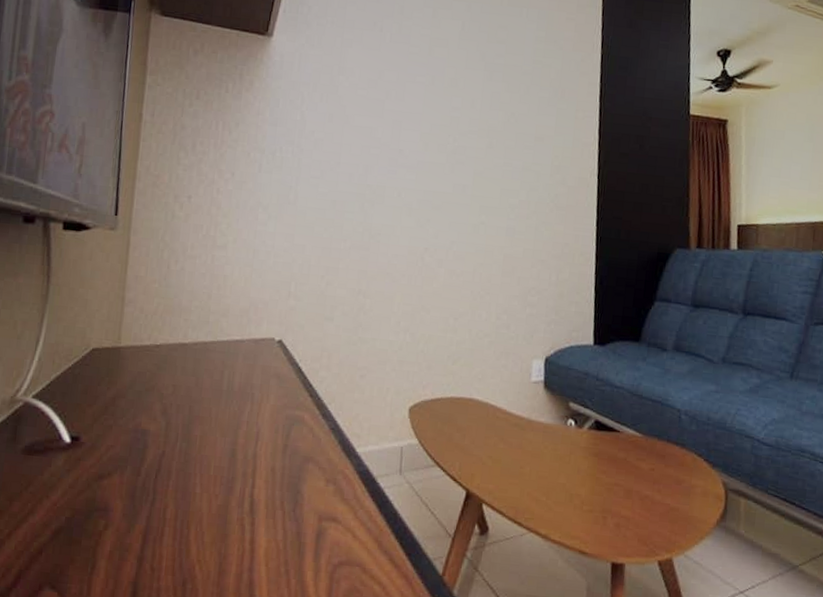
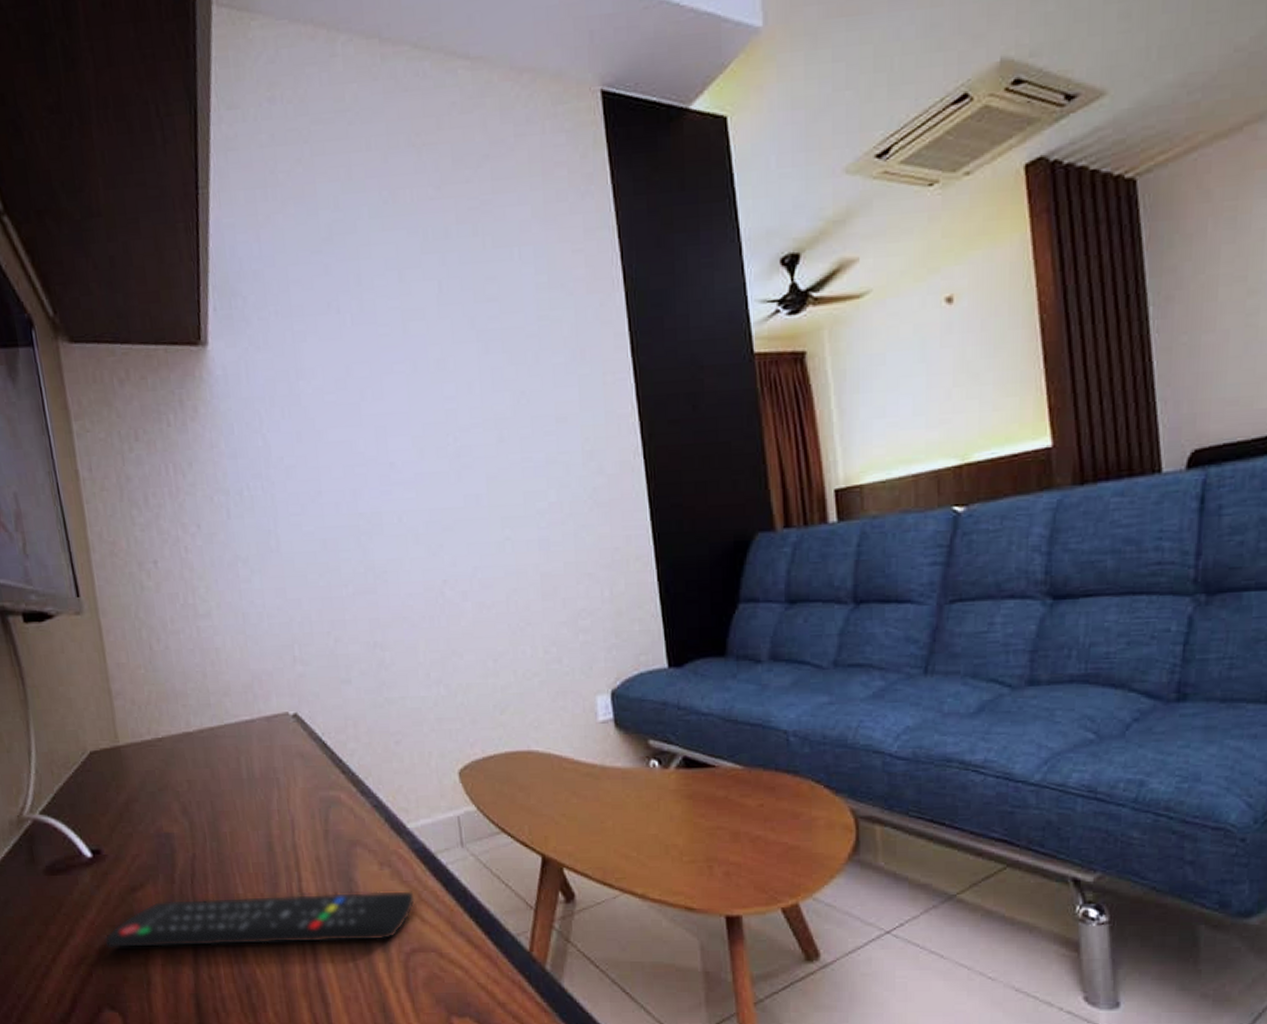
remote control: none [62,490,352,551] -> present [104,890,416,948]

